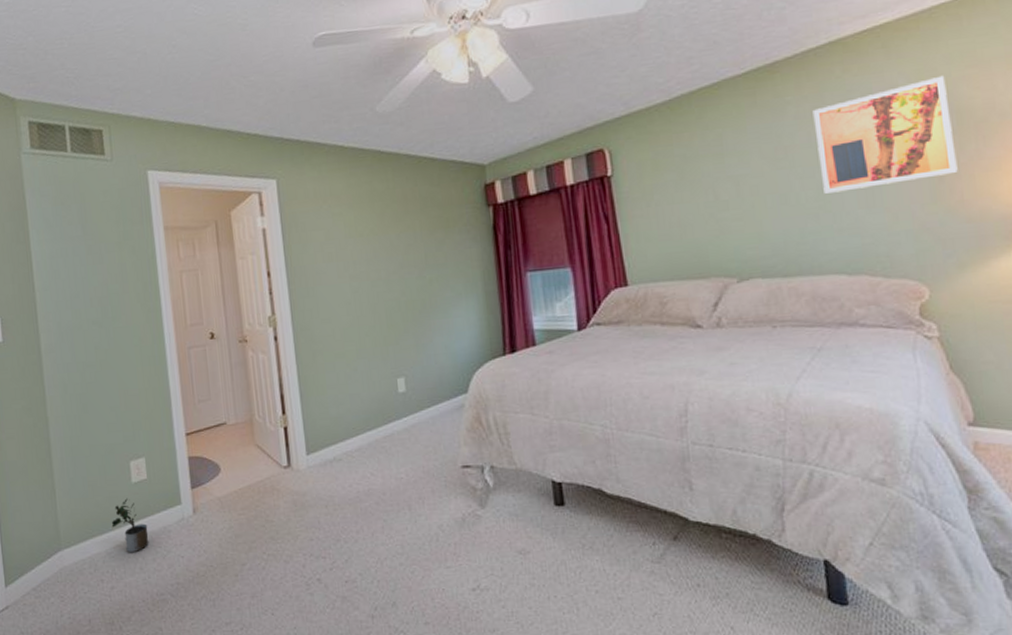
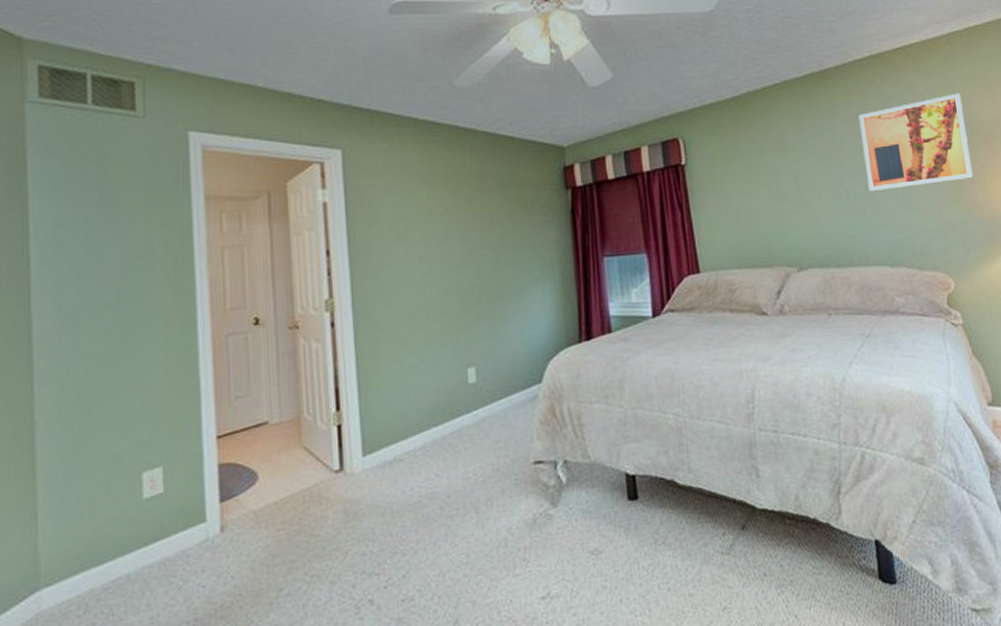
potted plant: present [111,498,149,553] -> none [111,518,161,587]

